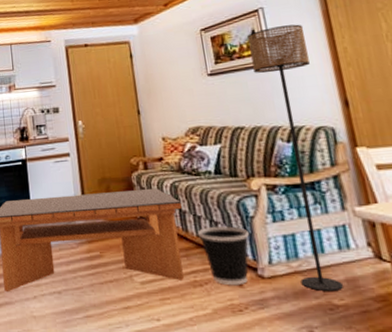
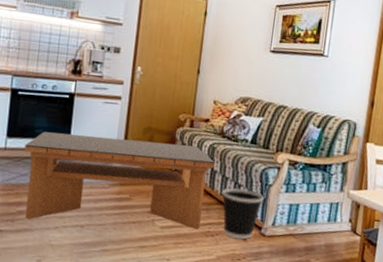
floor lamp: present [247,24,343,291] -> none [292,20,362,252]

